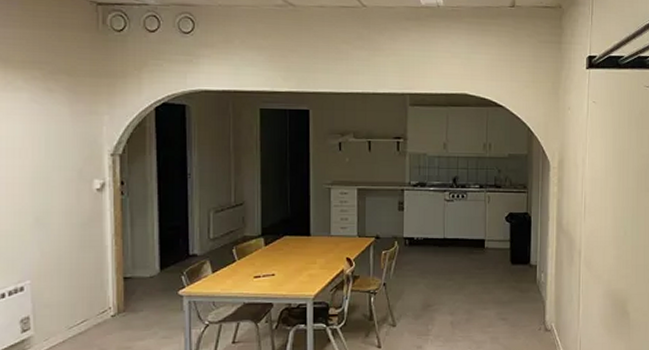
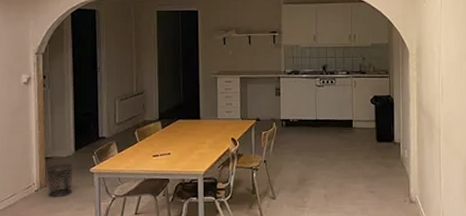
waste bin: none [124,284,158,324] -> present [45,163,74,198]

